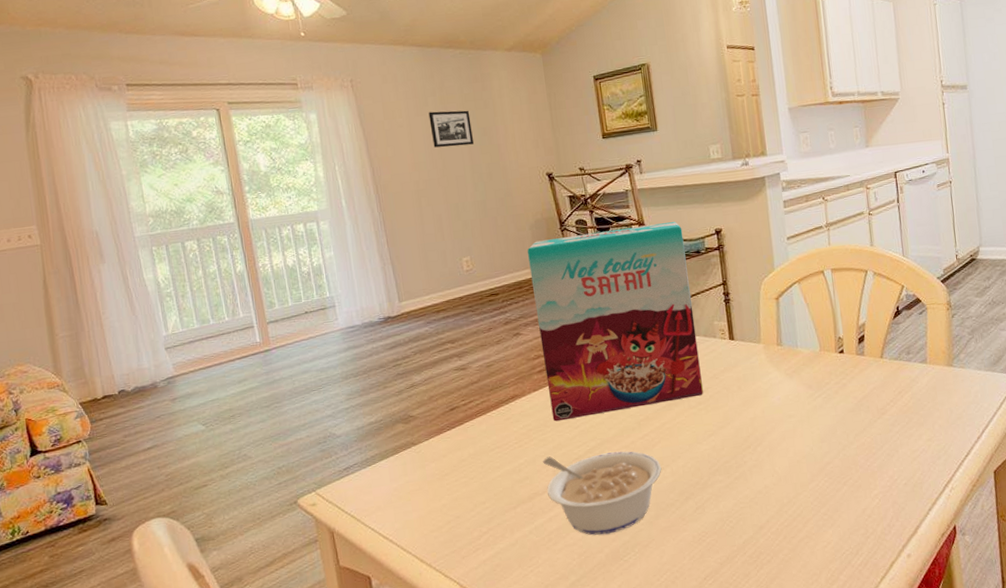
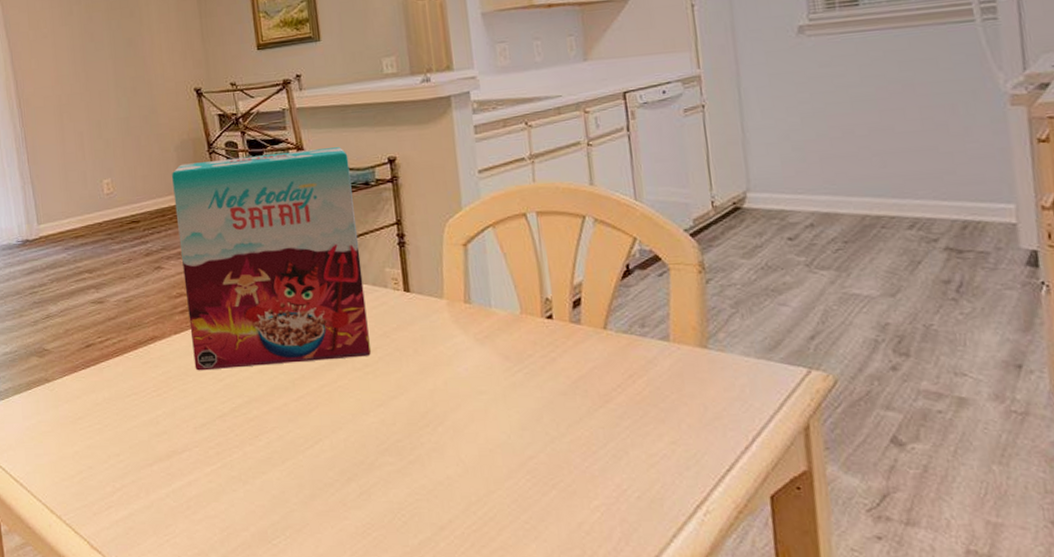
picture frame: present [428,110,475,148] -> none [73,19,119,60]
legume: present [543,451,662,535] -> none [183,410,319,510]

